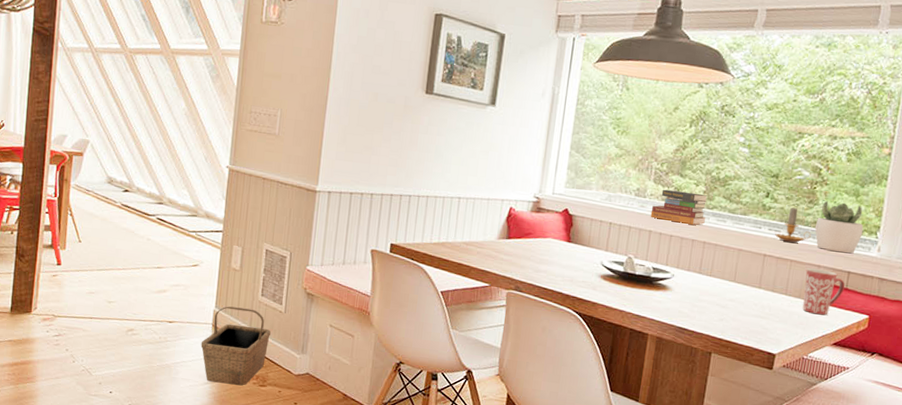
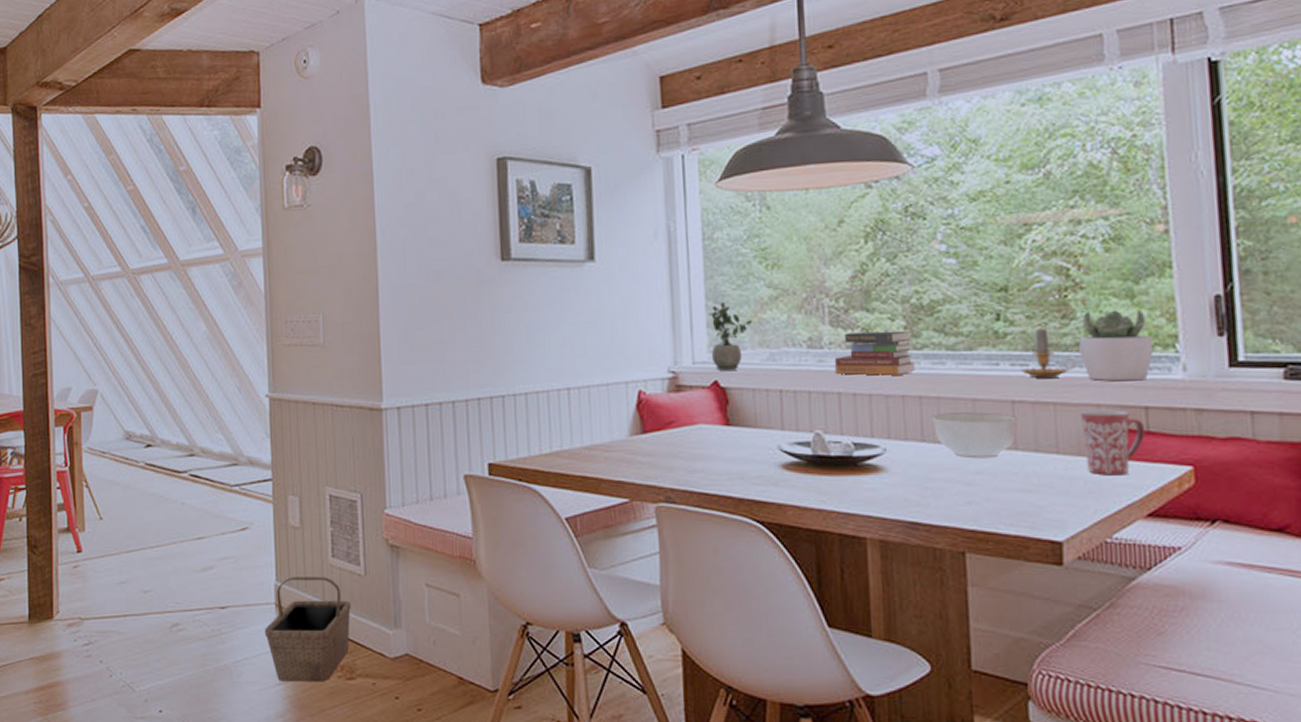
potted plant: none [566,152,601,203] -> present [708,301,753,371]
bowl: none [708,255,766,292] -> present [931,412,1018,459]

